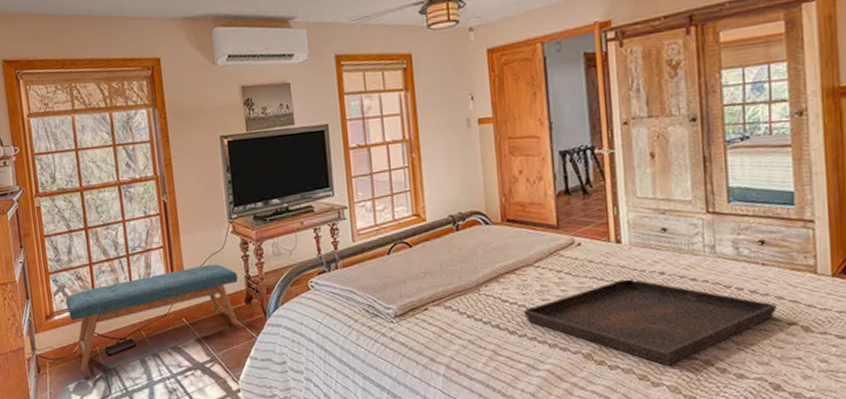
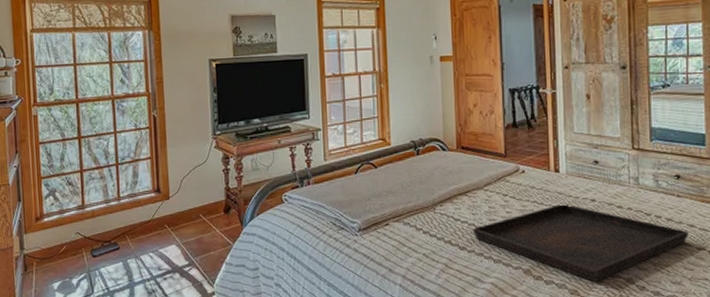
bench: present [66,264,239,370] -> none [56,176,218,270]

